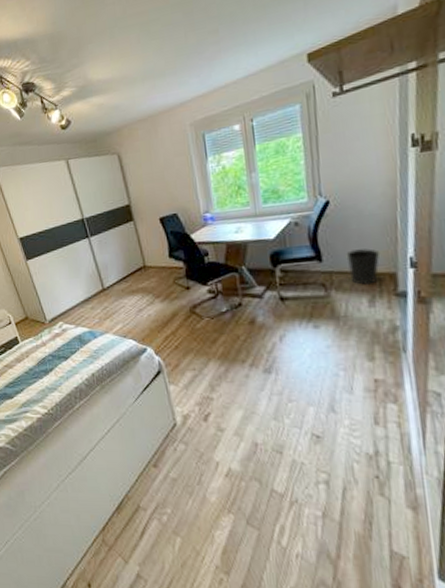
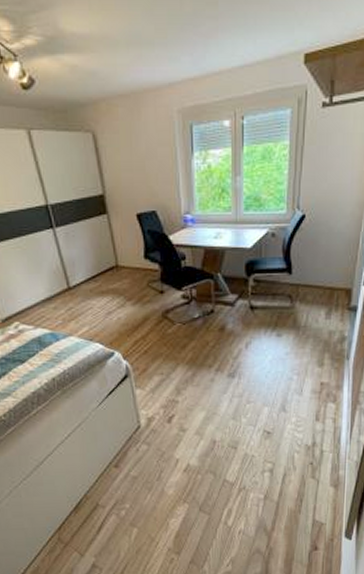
wastebasket: present [346,249,380,285] -> none [313,265,342,298]

